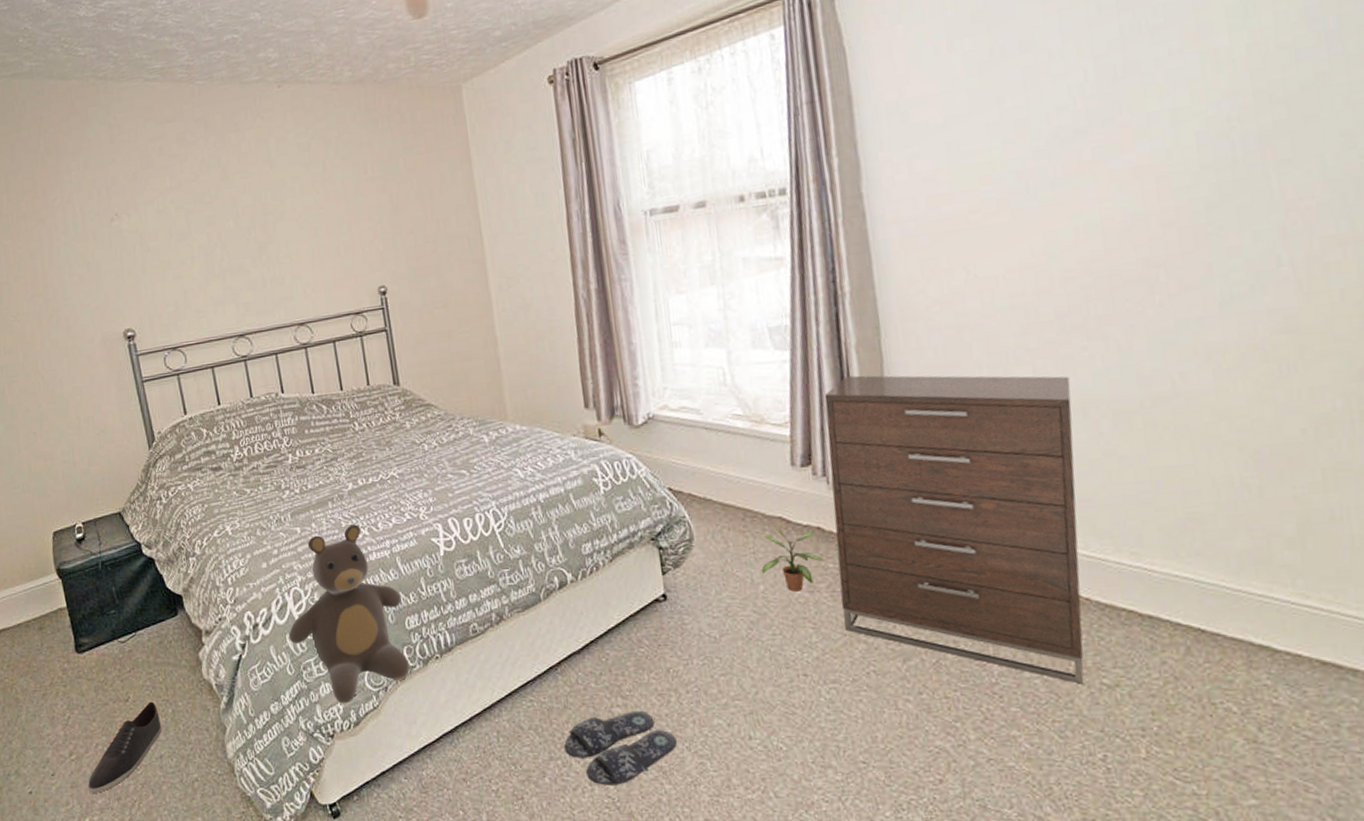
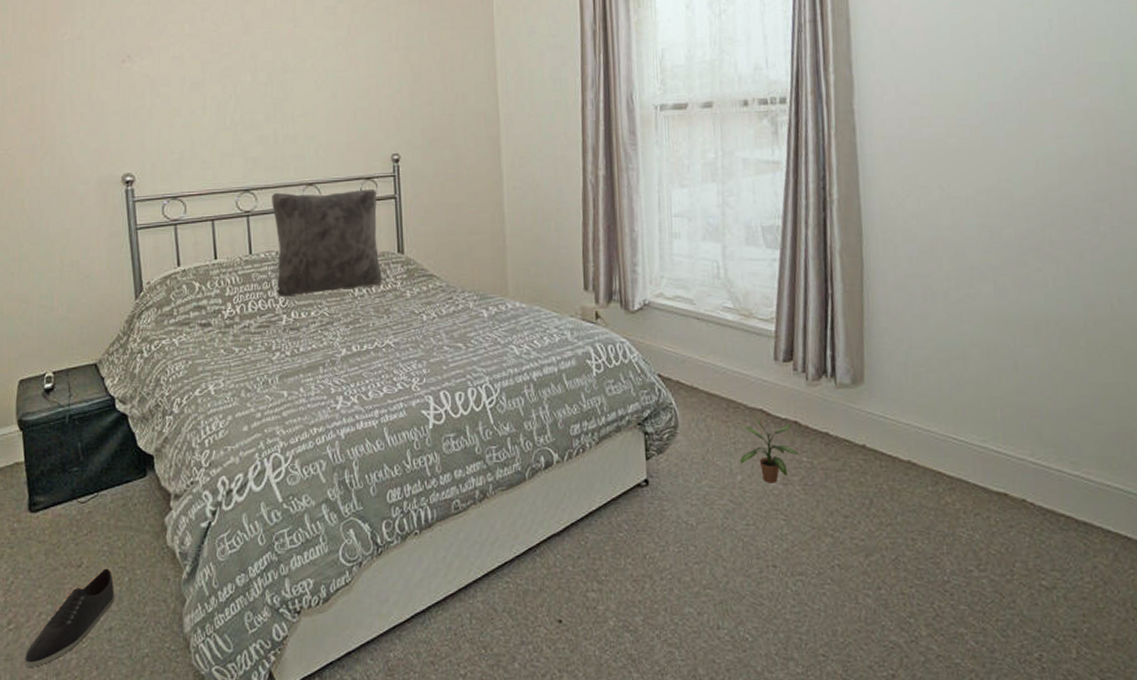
pillow: none [266,323,381,436] -> present [272,188,382,297]
teddy bear: present [288,524,410,704] -> none [263,391,388,579]
slippers: present [564,710,678,785] -> none [537,596,649,673]
dresser: present [824,375,1084,684] -> none [808,278,1026,585]

